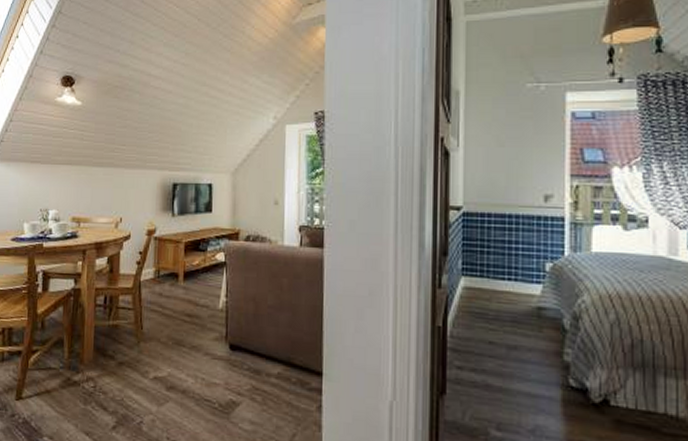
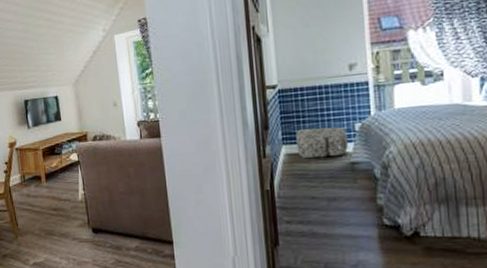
backpack: none [477,261,536,298] -> present [295,126,348,159]

